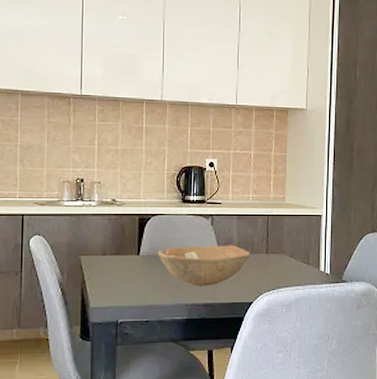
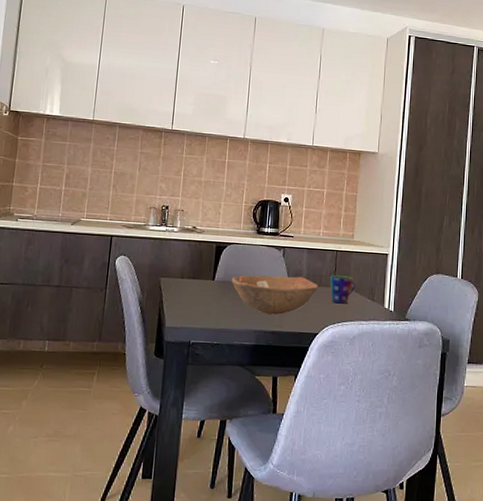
cup: none [262,241,289,270] -> present [330,275,356,304]

